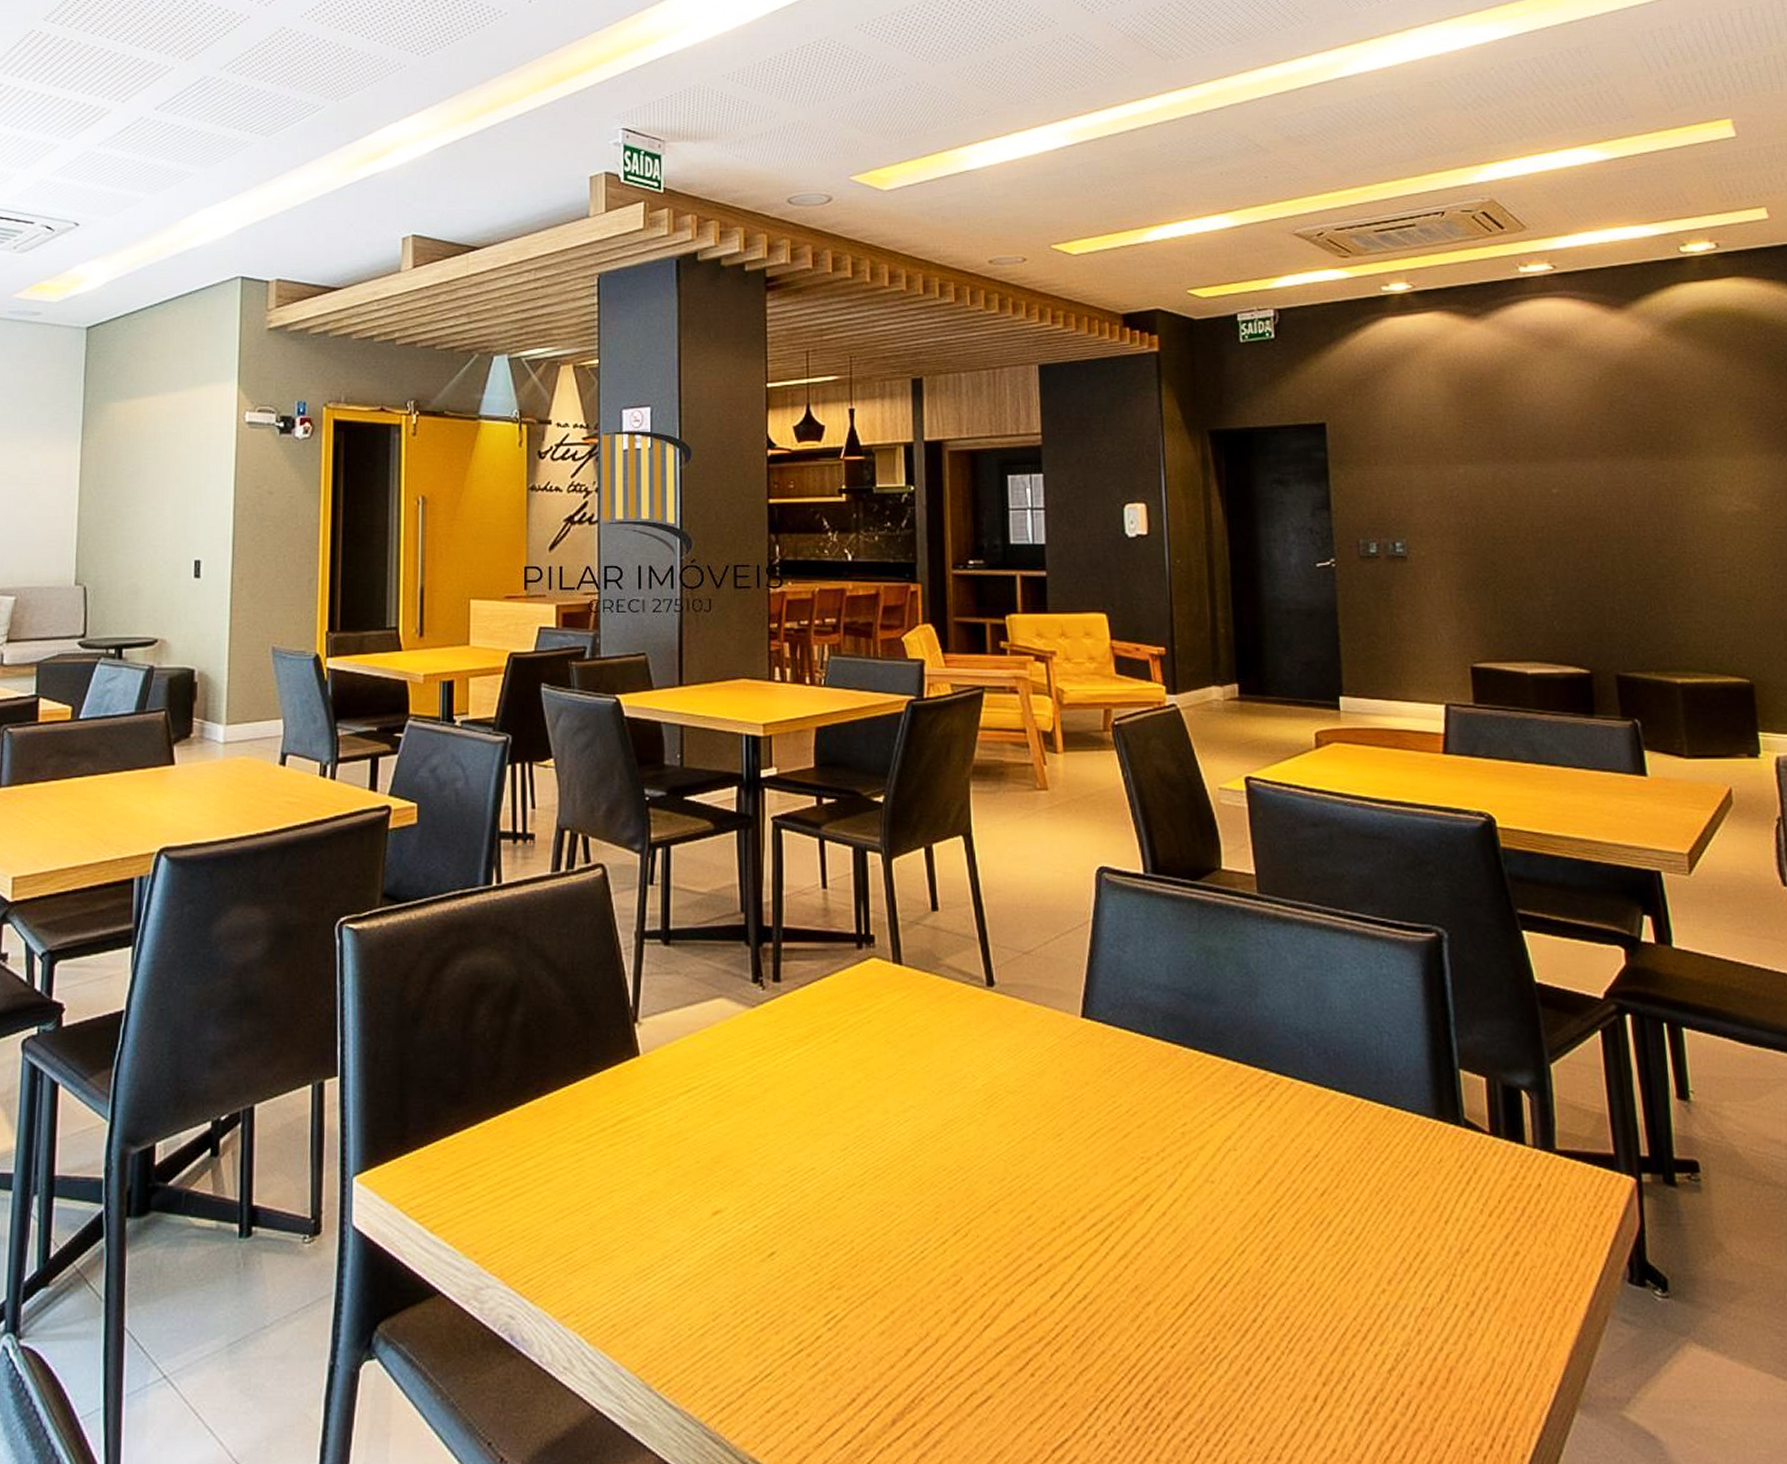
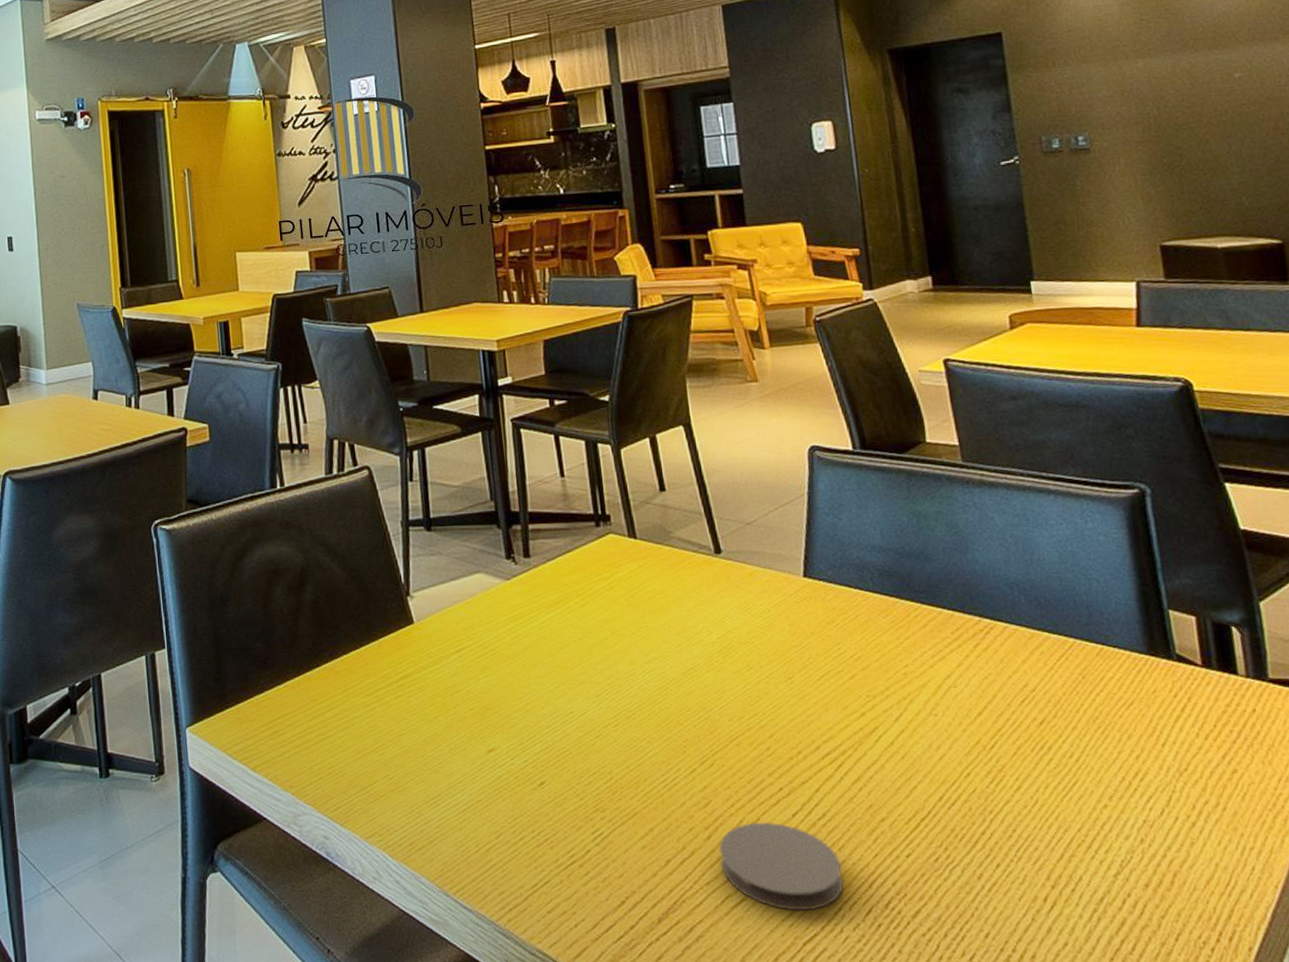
coaster: none [967,1304,1102,1411] -> present [719,822,844,911]

